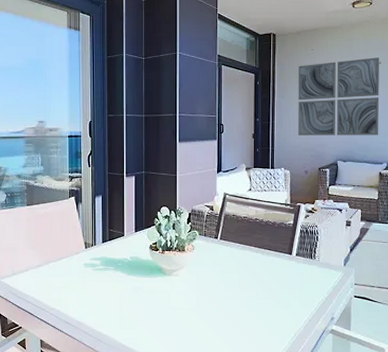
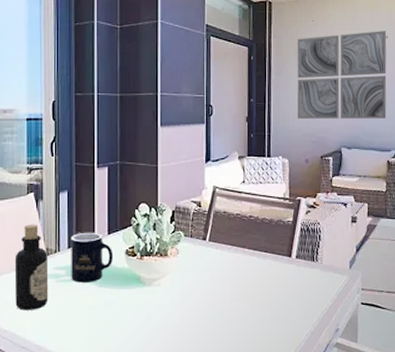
bottle: none [59,222,87,293] -> present [14,224,49,311]
mug: none [105,230,140,271] -> present [71,232,114,283]

